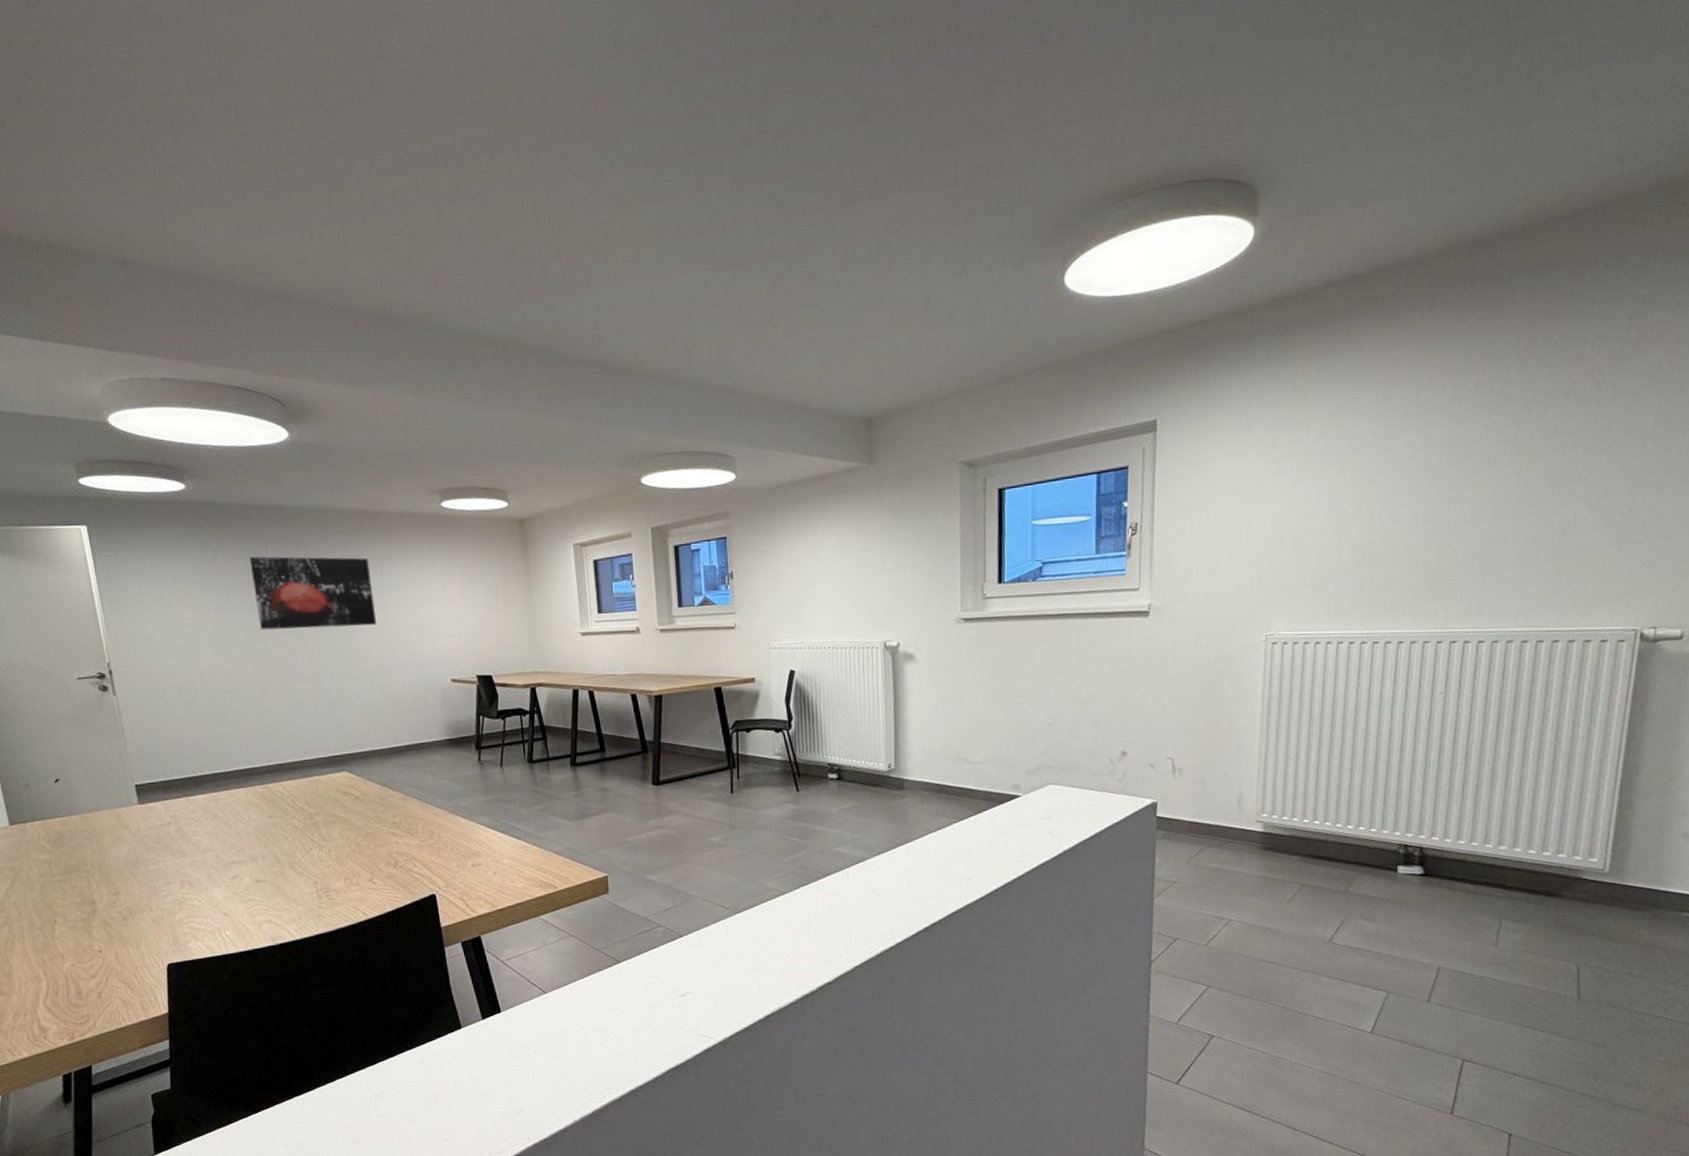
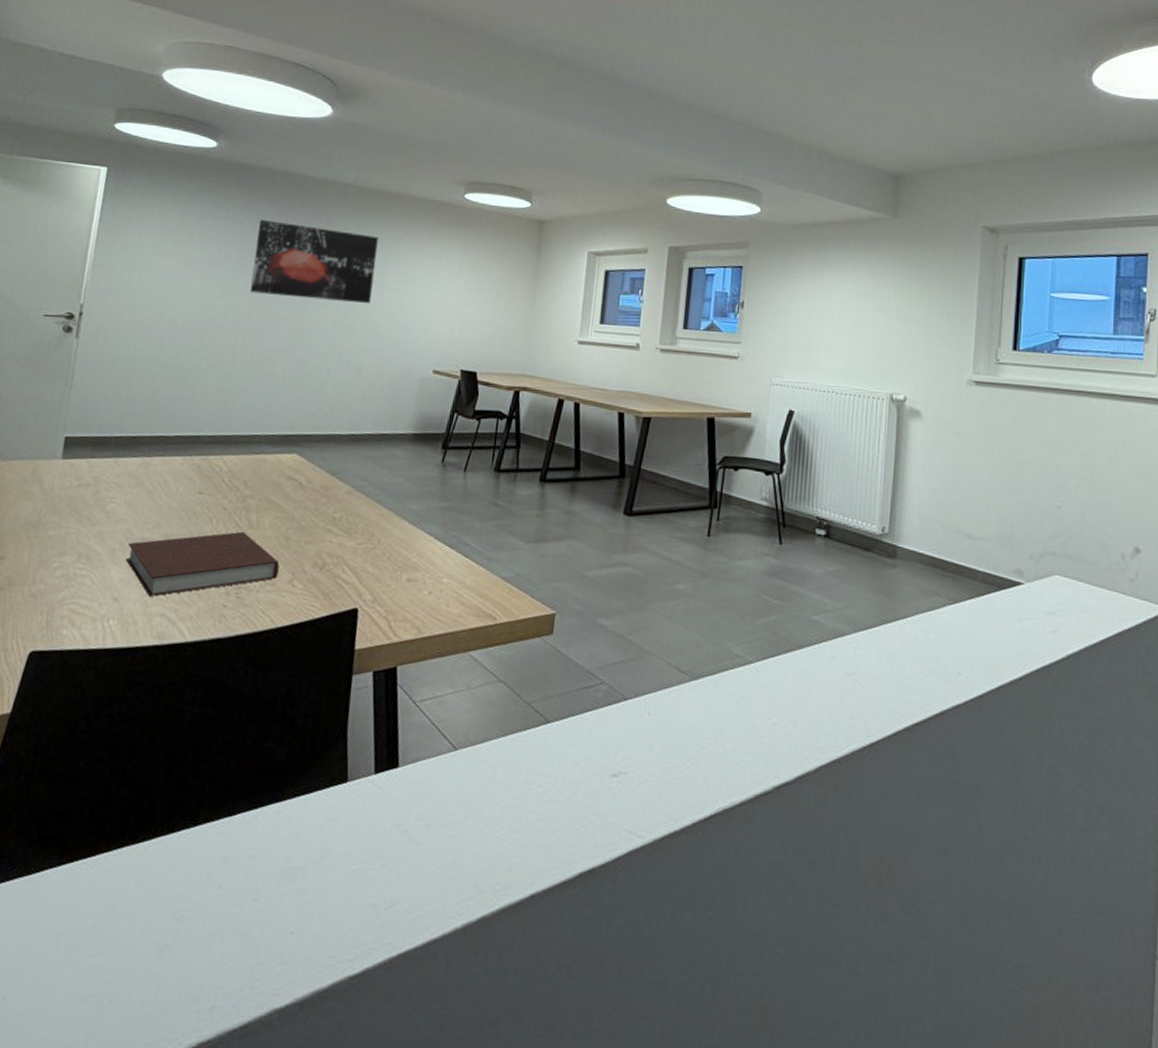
notebook: none [221,844,359,908] -> present [125,531,280,597]

